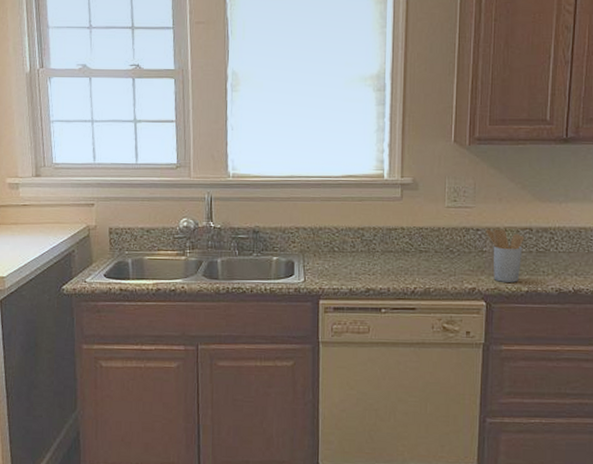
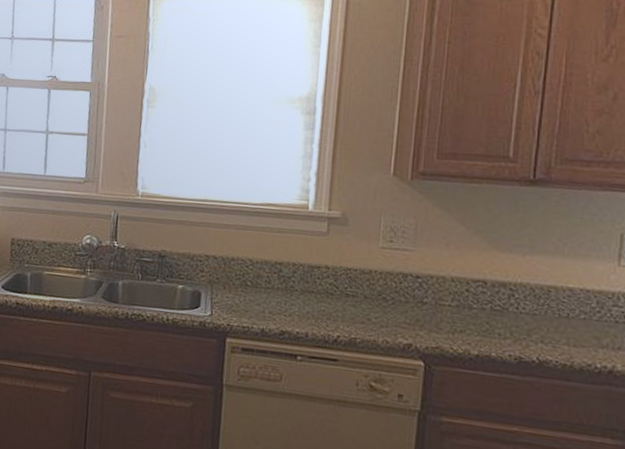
utensil holder: present [485,229,525,283] -> none [427,277,476,343]

